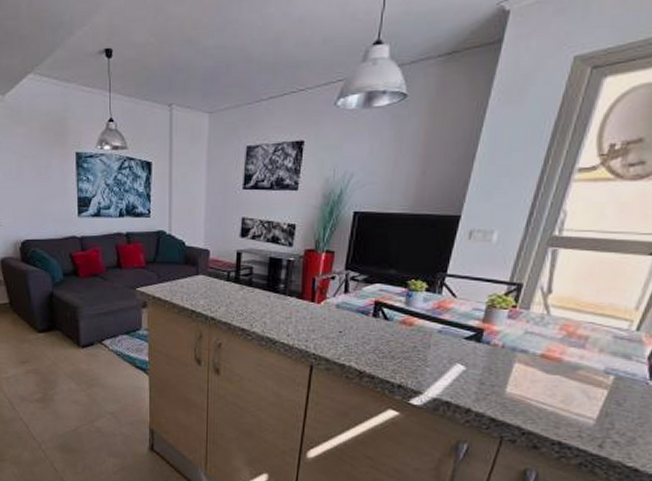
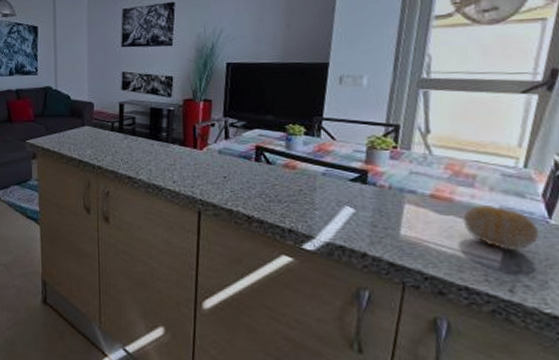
fruit: none [567,366,638,409] -> present [462,205,540,250]

